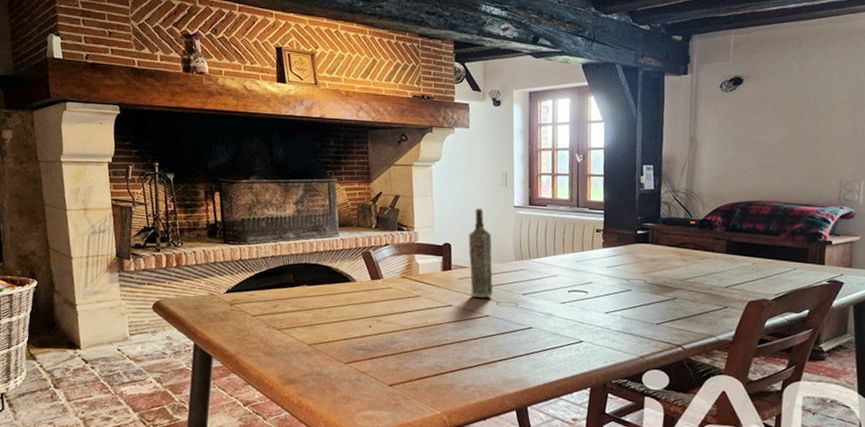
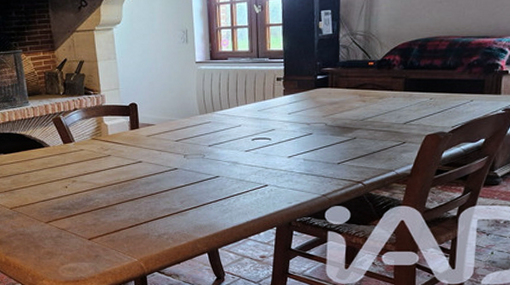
bottle: present [468,207,493,298] -> none [153,66,180,152]

